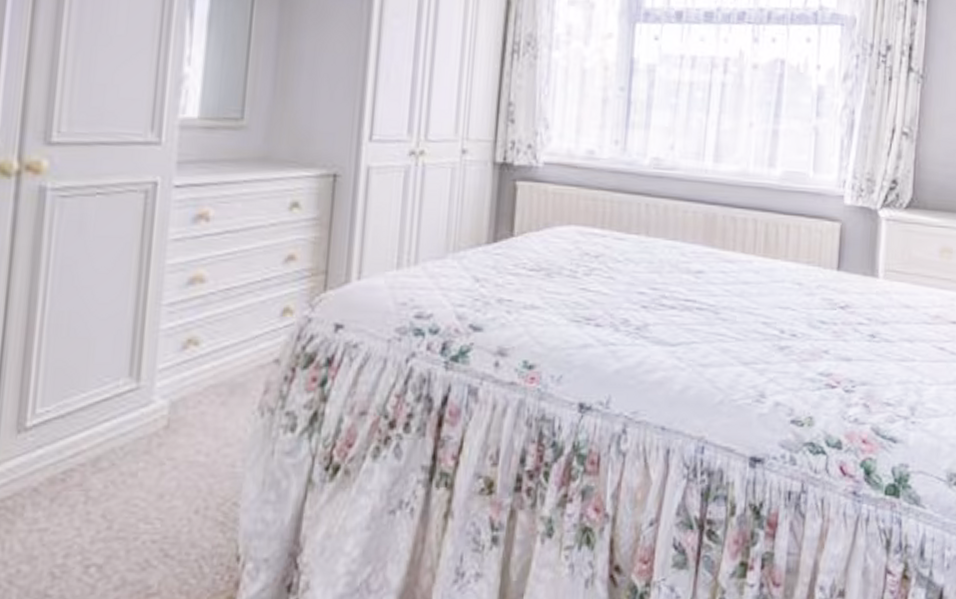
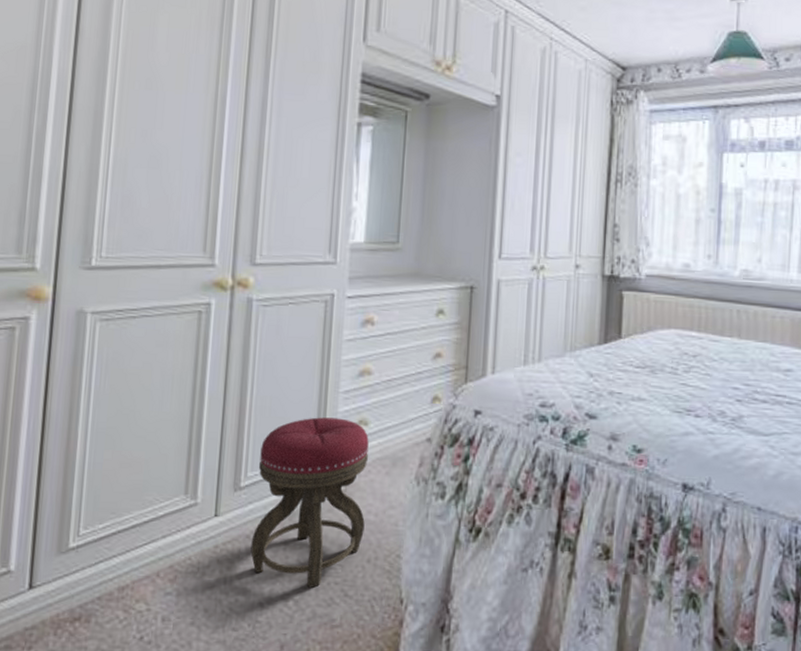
stool: none [39,336,200,549] -> present [250,417,369,588]

